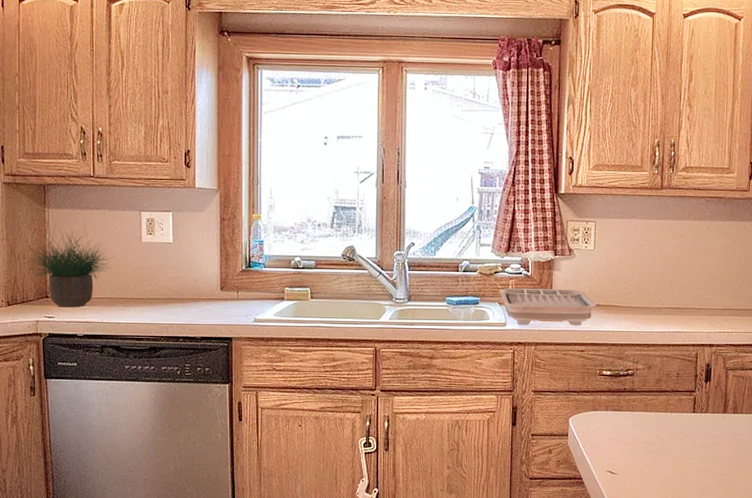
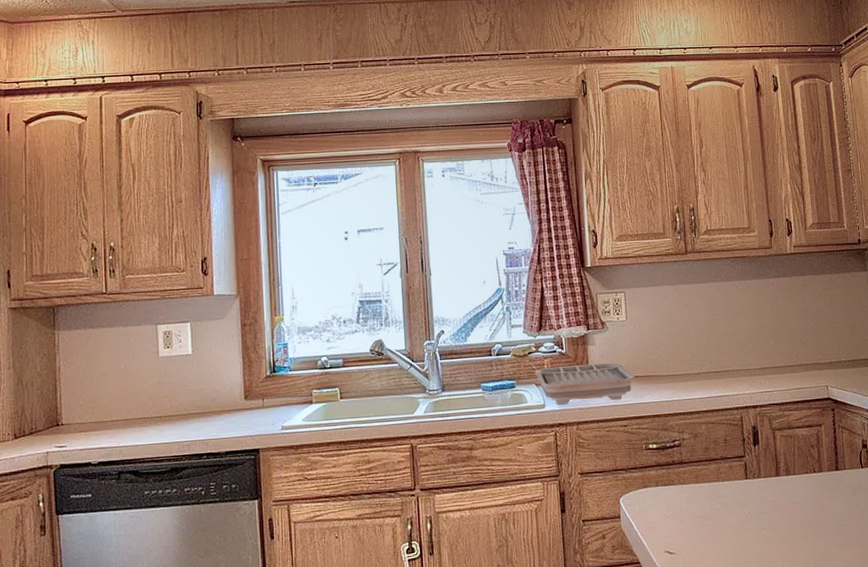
potted plant: present [23,221,114,307] -> none [32,341,130,435]

